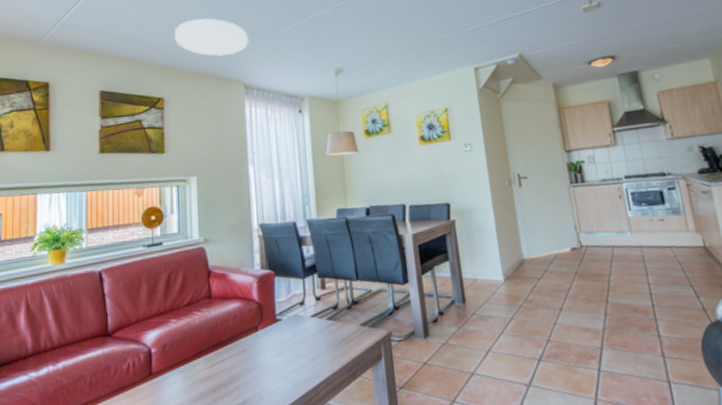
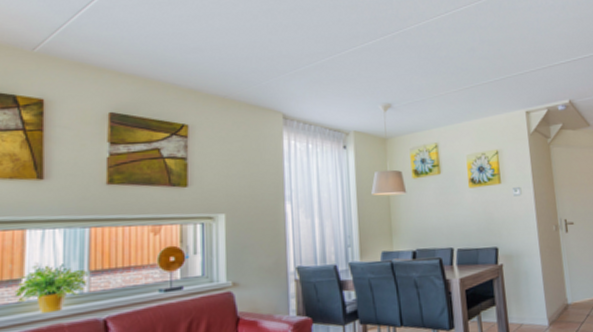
ceiling light: present [175,18,249,56] -> none [203,39,289,82]

